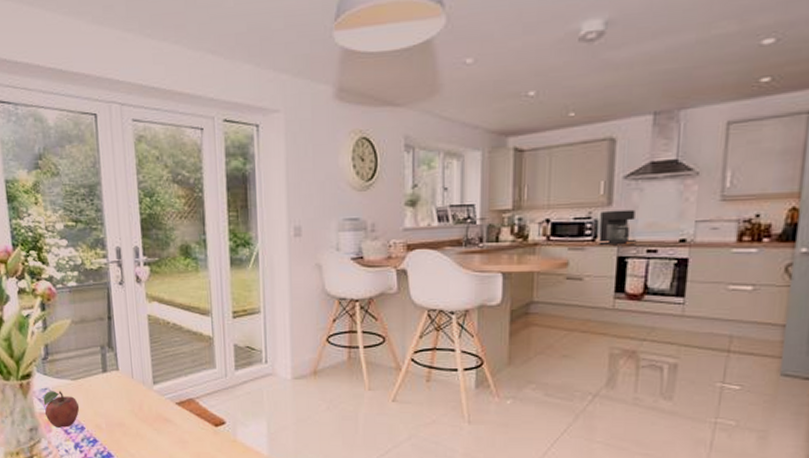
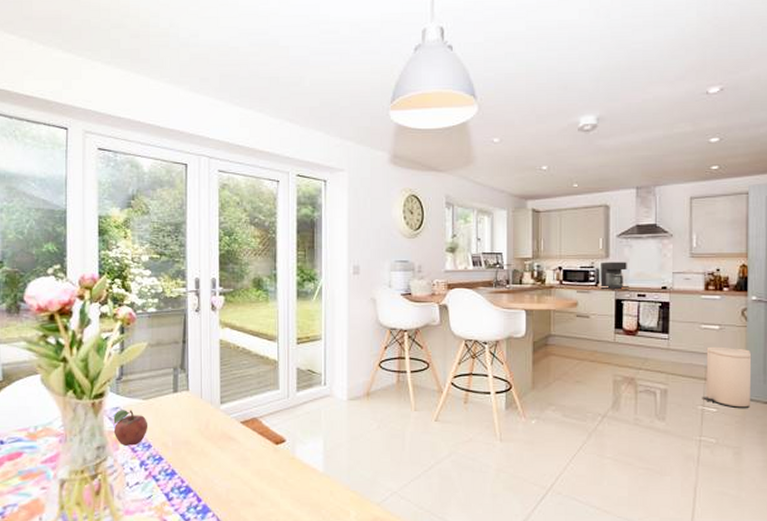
pedal bin: none [722,311,794,386] -> present [702,346,752,409]

